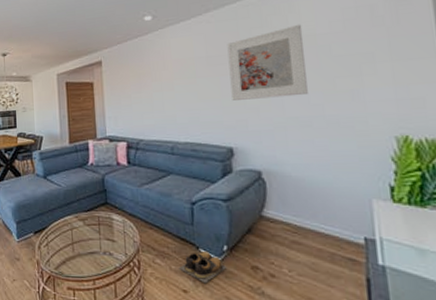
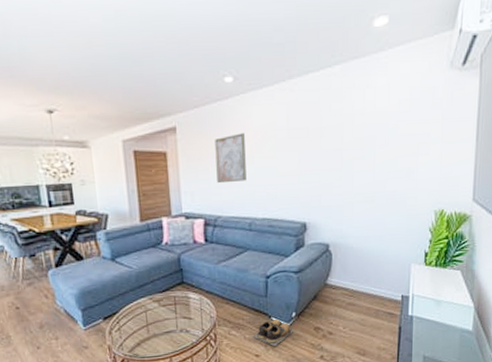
wall art: none [136,63,167,109] -> present [215,133,247,184]
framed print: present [227,24,308,100] -> none [308,100,376,176]

